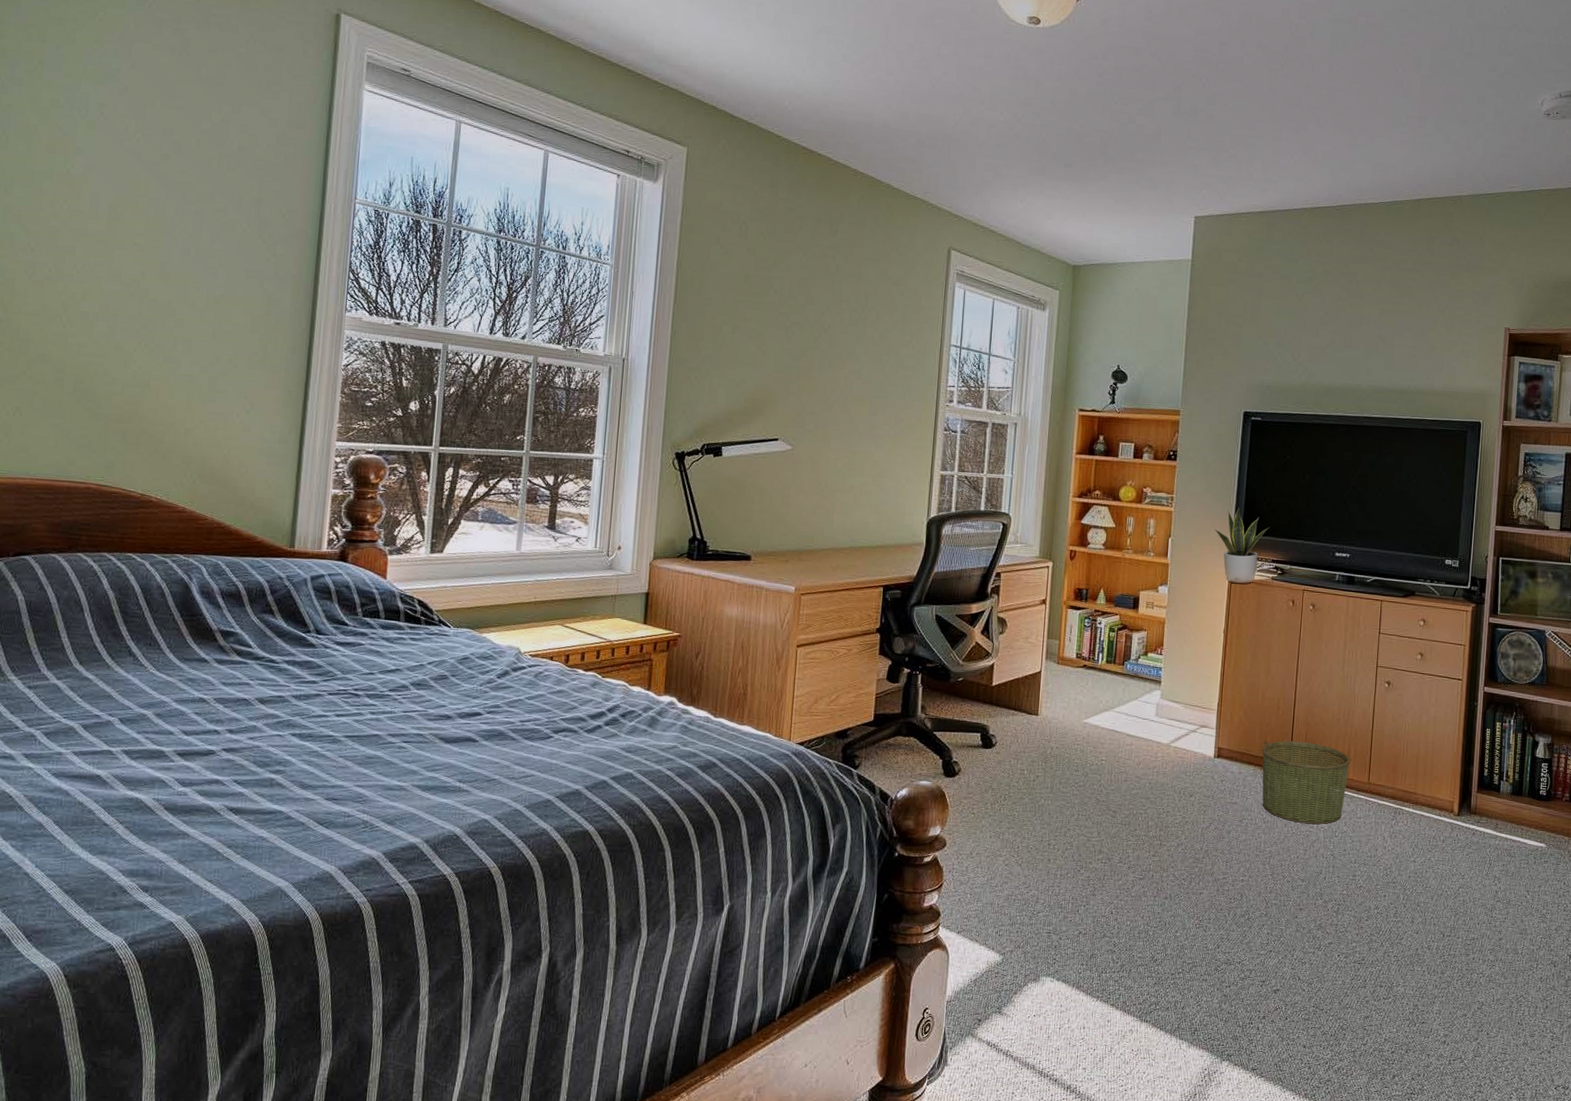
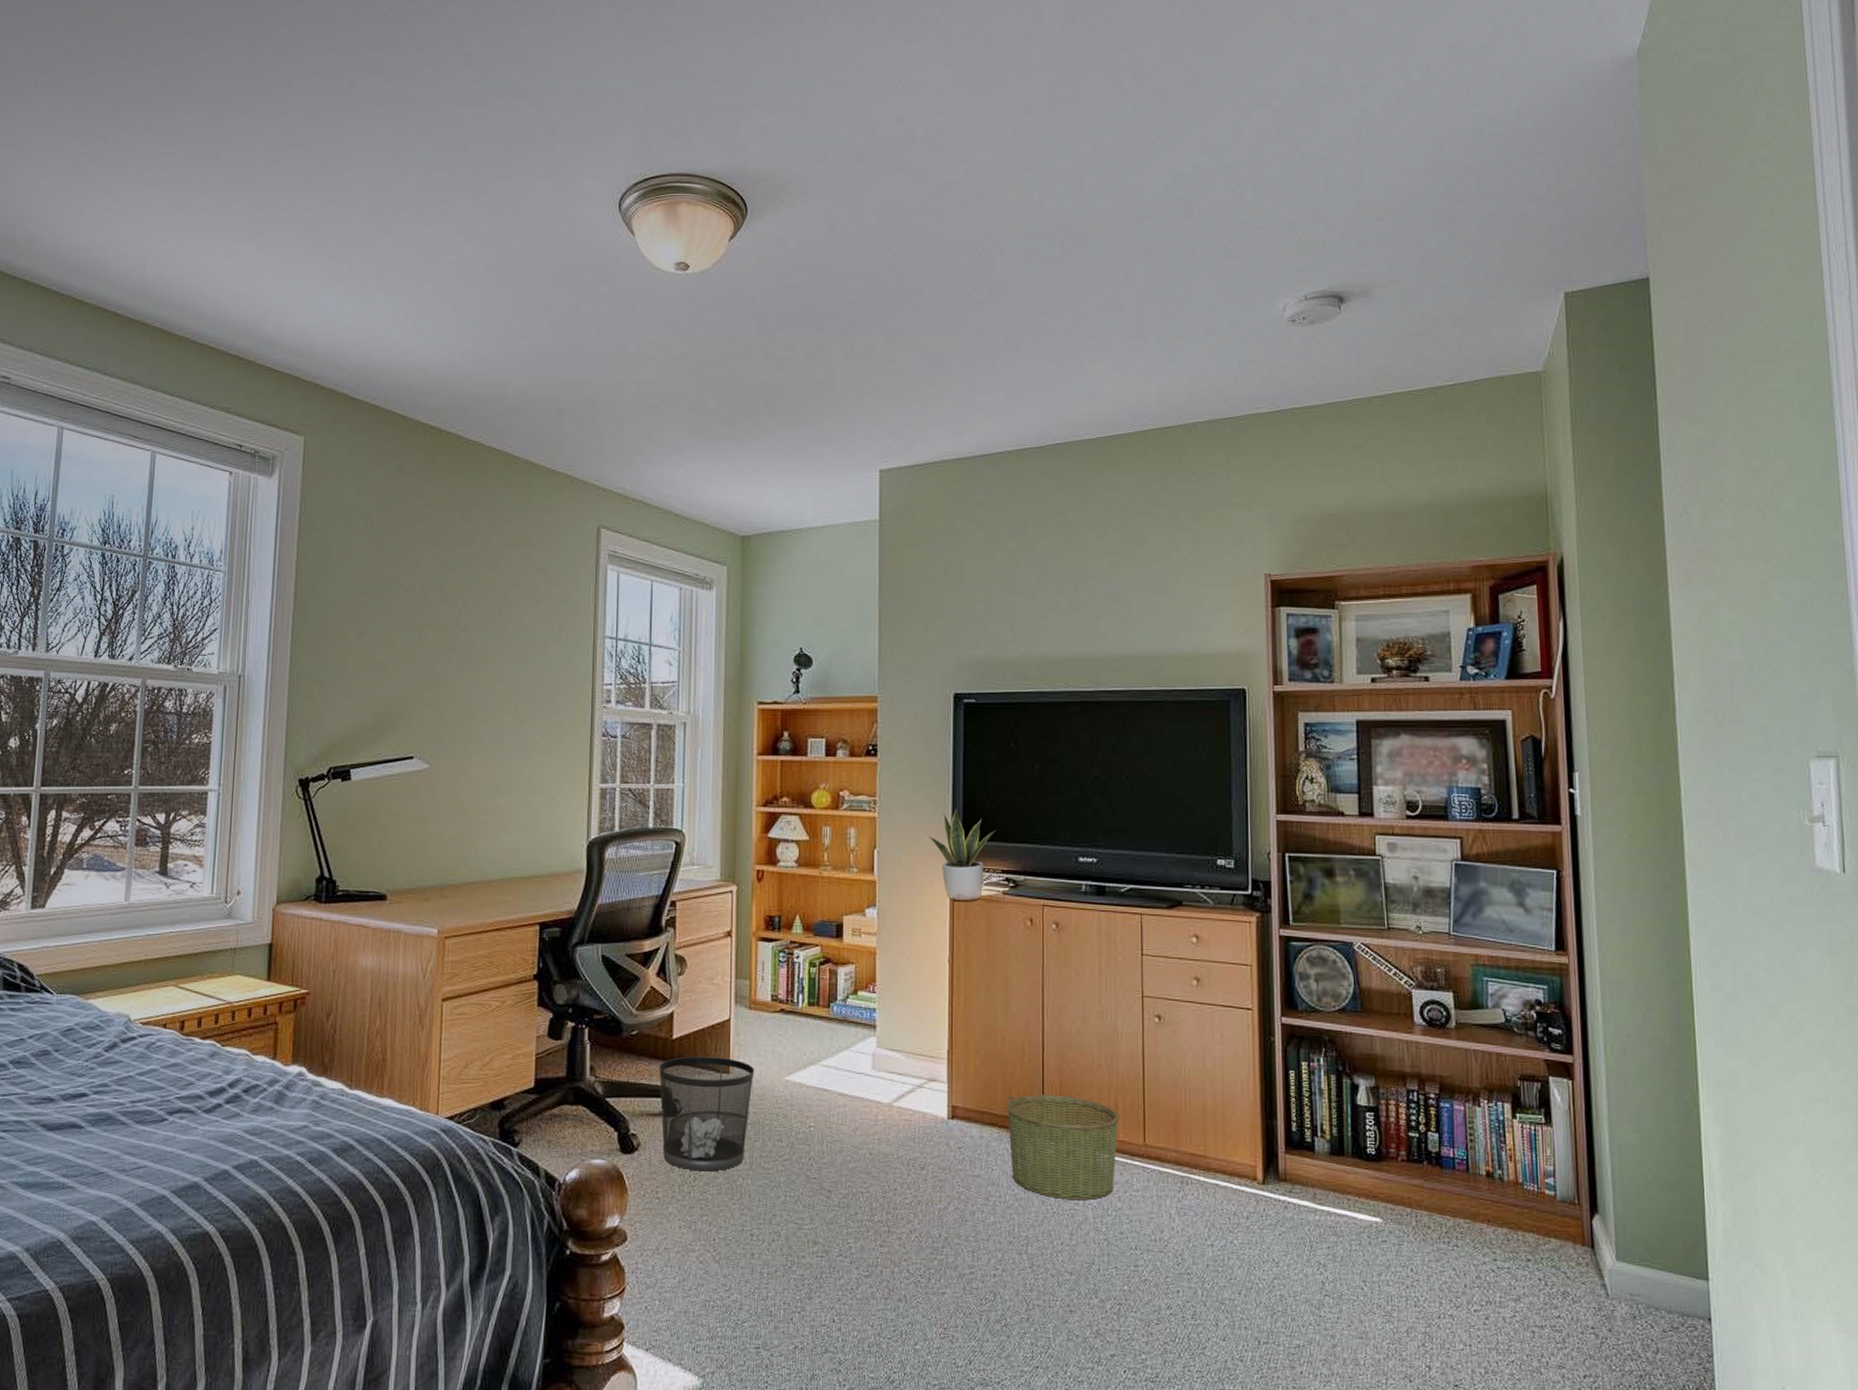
waste bin: none [979,700,1059,794] -> present [659,1056,755,1172]

